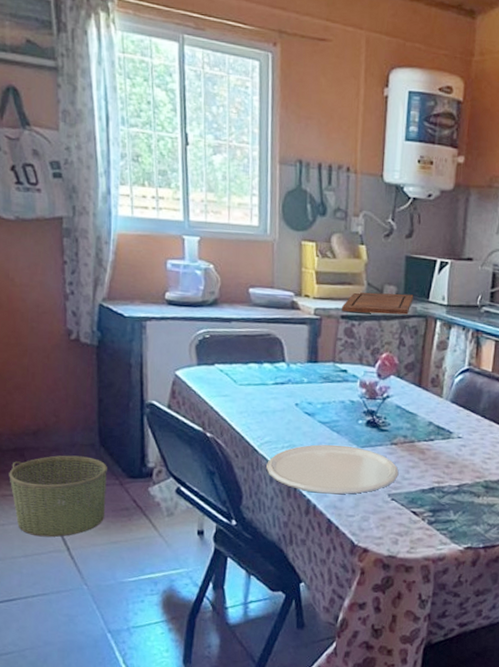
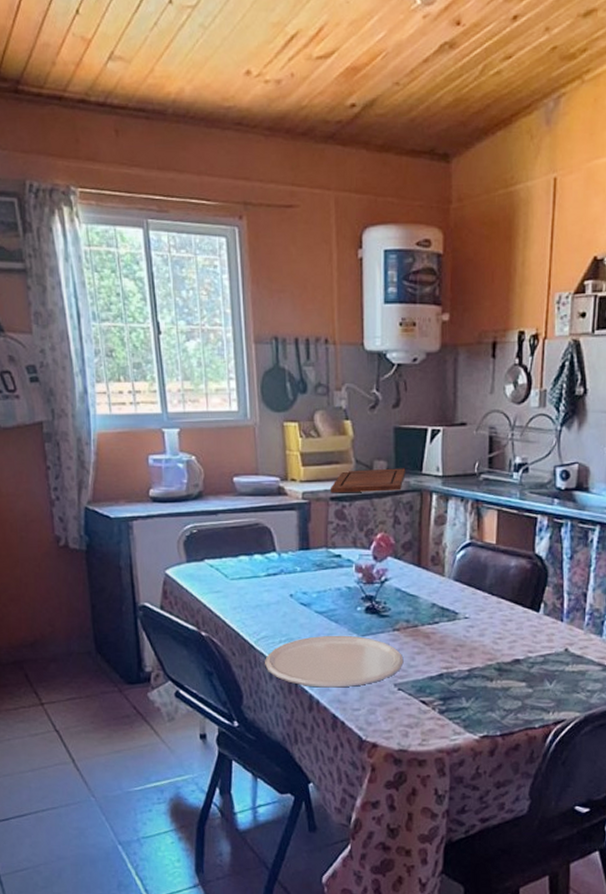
basket: present [9,455,107,537] -> none [10,665,107,750]

